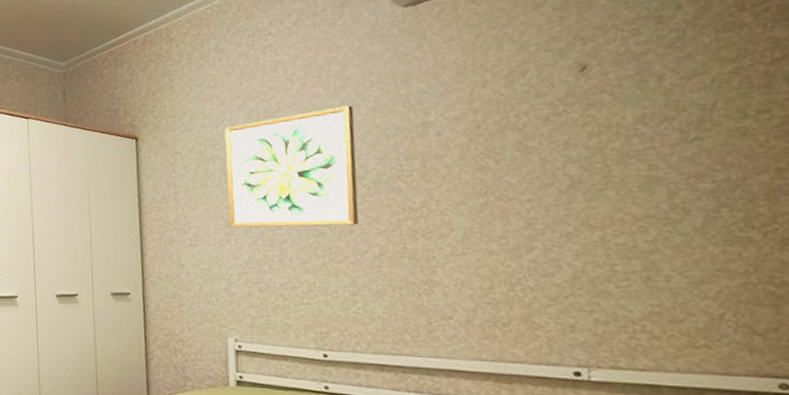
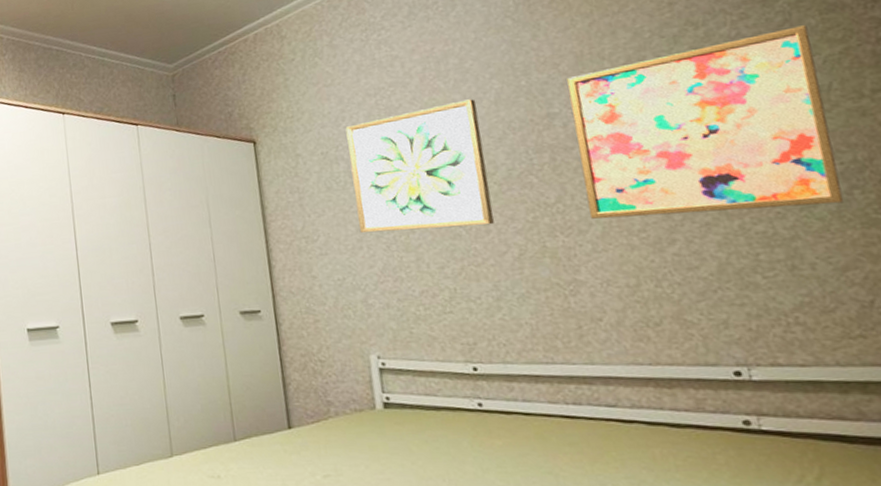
wall art: none [446,43,710,225] -> present [567,25,845,219]

